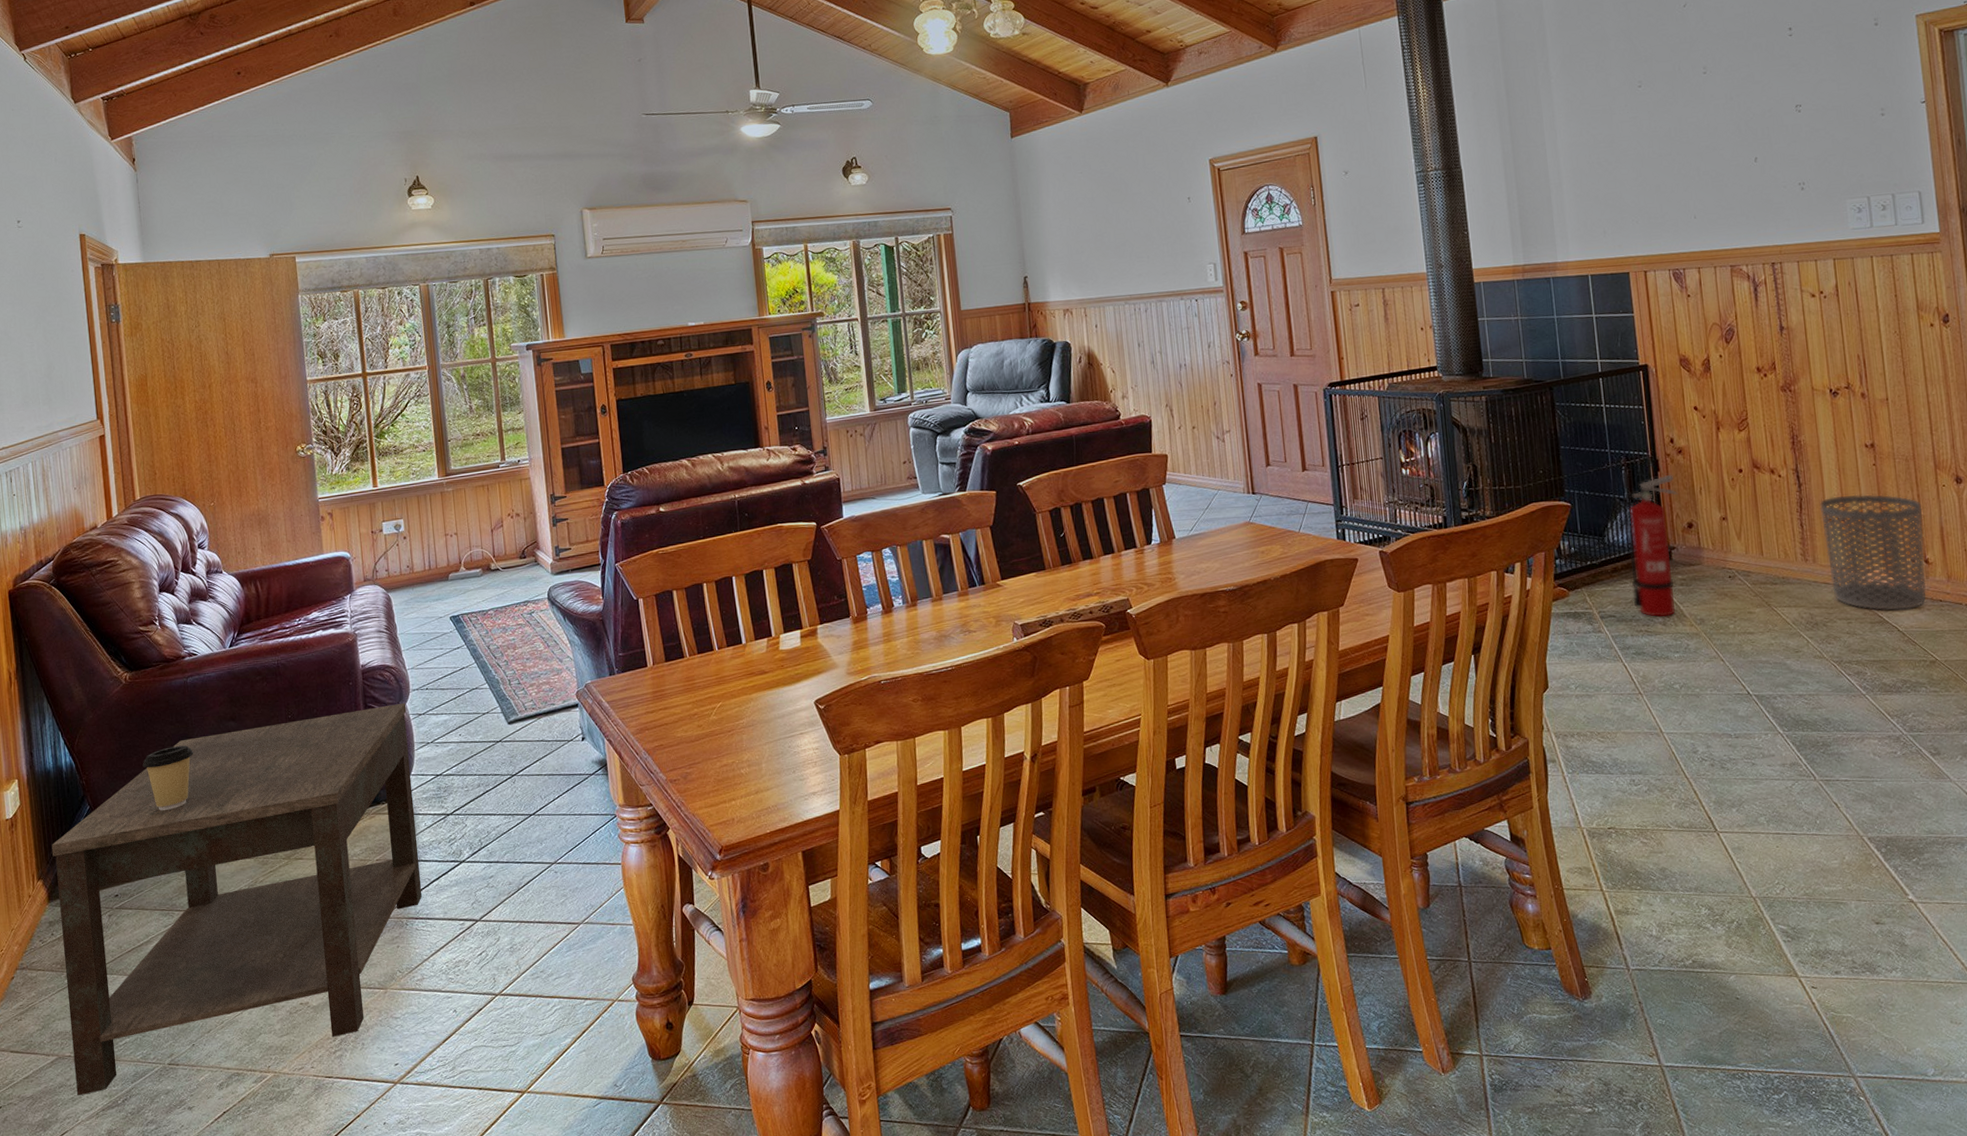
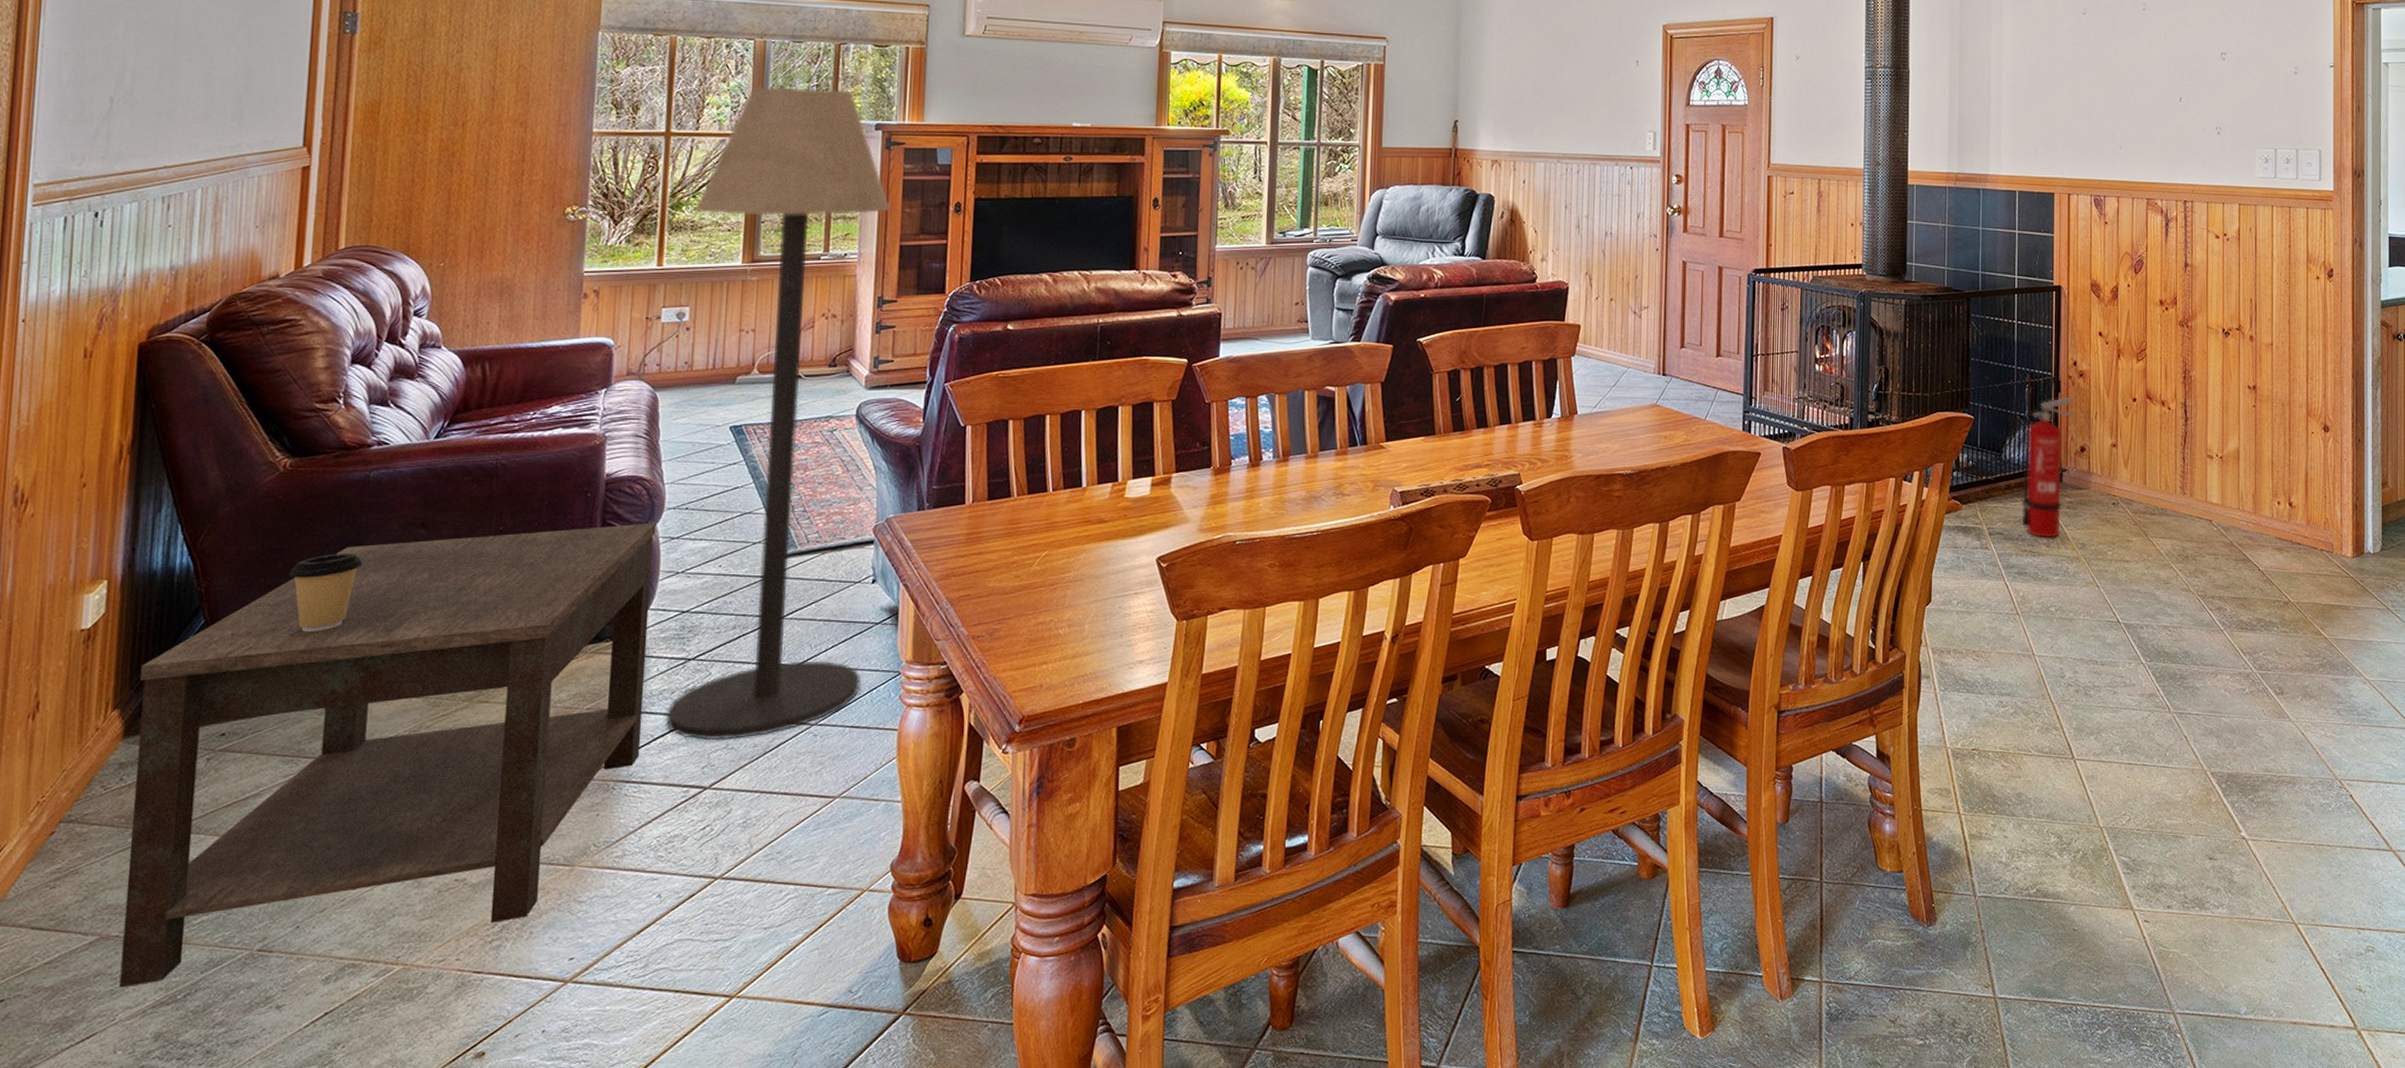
floor lamp: none [395,319,586,881] -> present [666,86,891,740]
waste bin: present [1820,494,1927,611] -> none [2202,433,2292,550]

